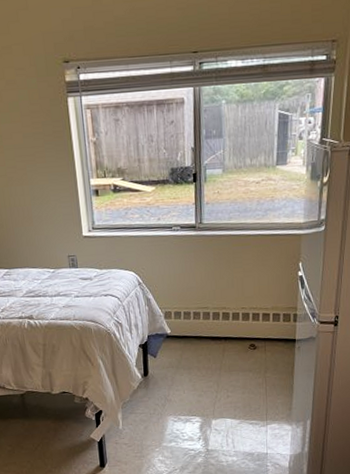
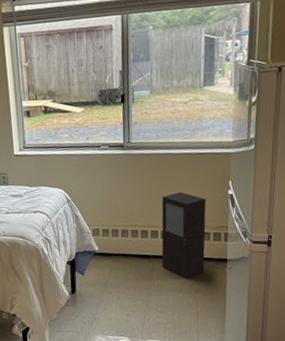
cabinet: none [232,273,277,359] -> present [161,191,207,279]

